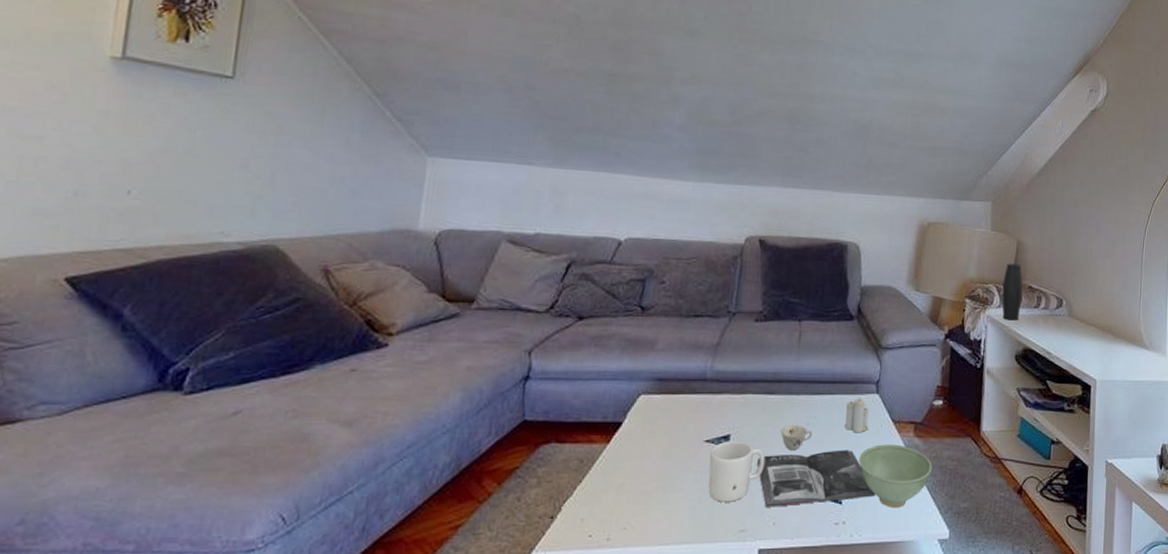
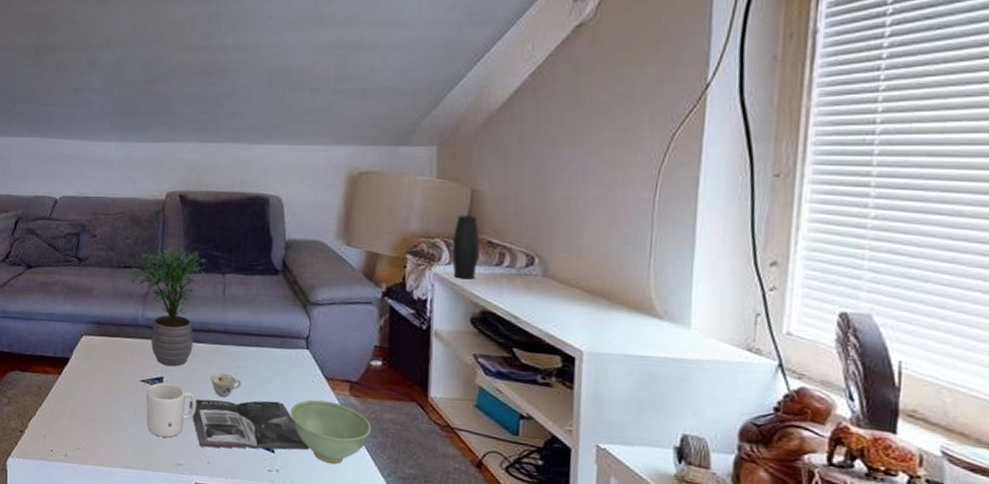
potted plant: none [700,294,787,422] -> present [130,247,211,367]
candle: present [844,398,869,433] -> none [273,352,300,387]

